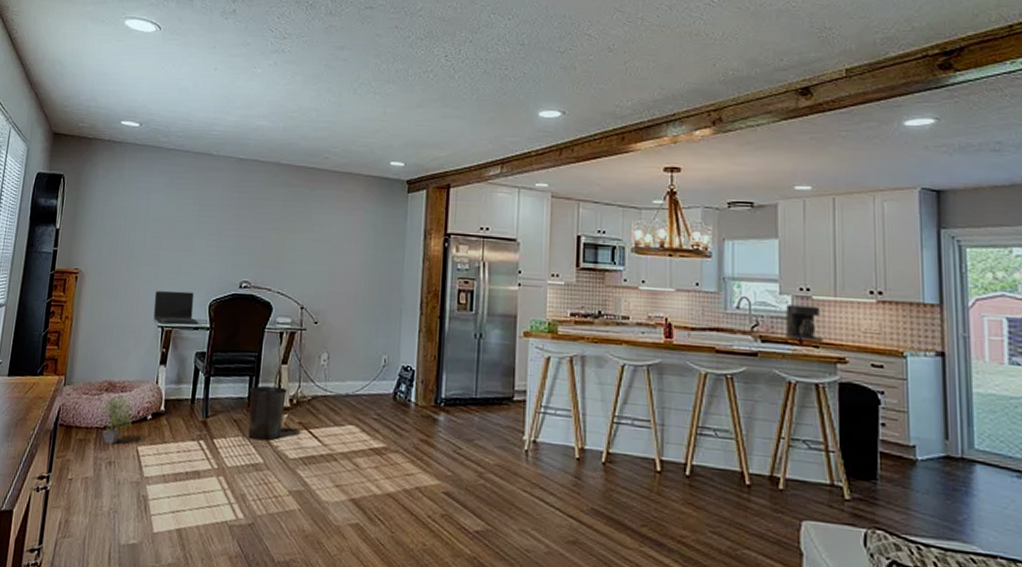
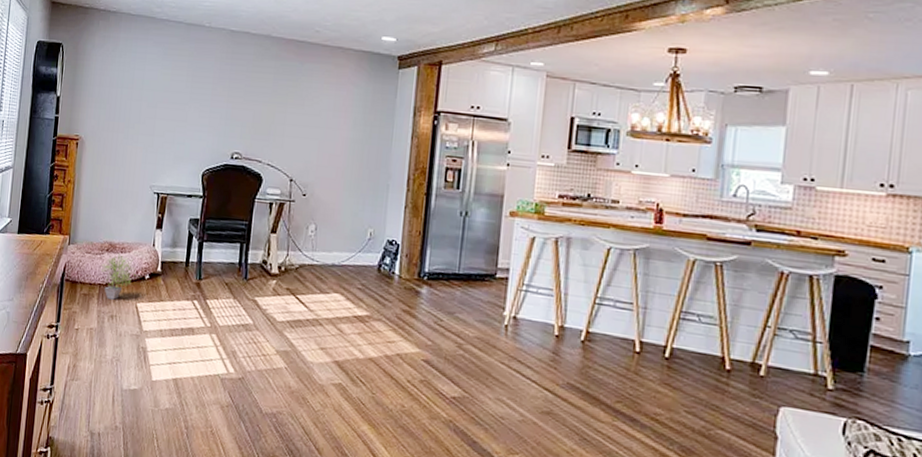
laptop: present [153,290,199,325] -> none [150,159,193,193]
waste bin: present [247,385,288,441] -> none [238,252,277,304]
coffee maker: present [785,305,823,343] -> none [782,194,824,234]

